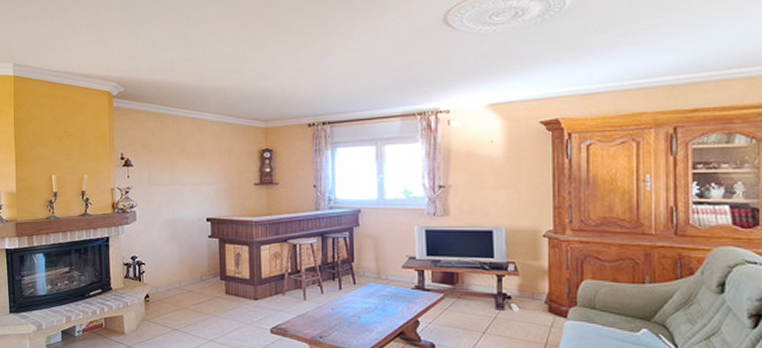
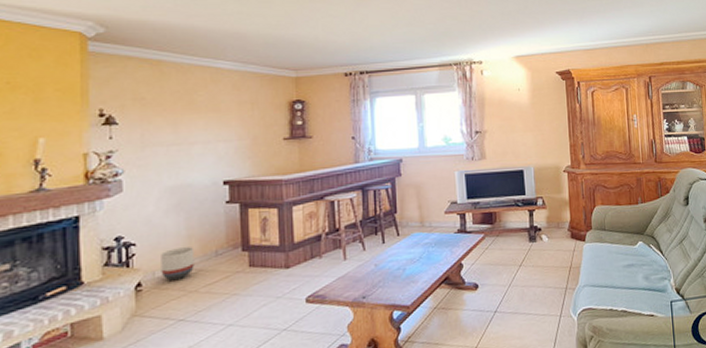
planter: none [162,271,185,297] -> present [161,247,194,281]

